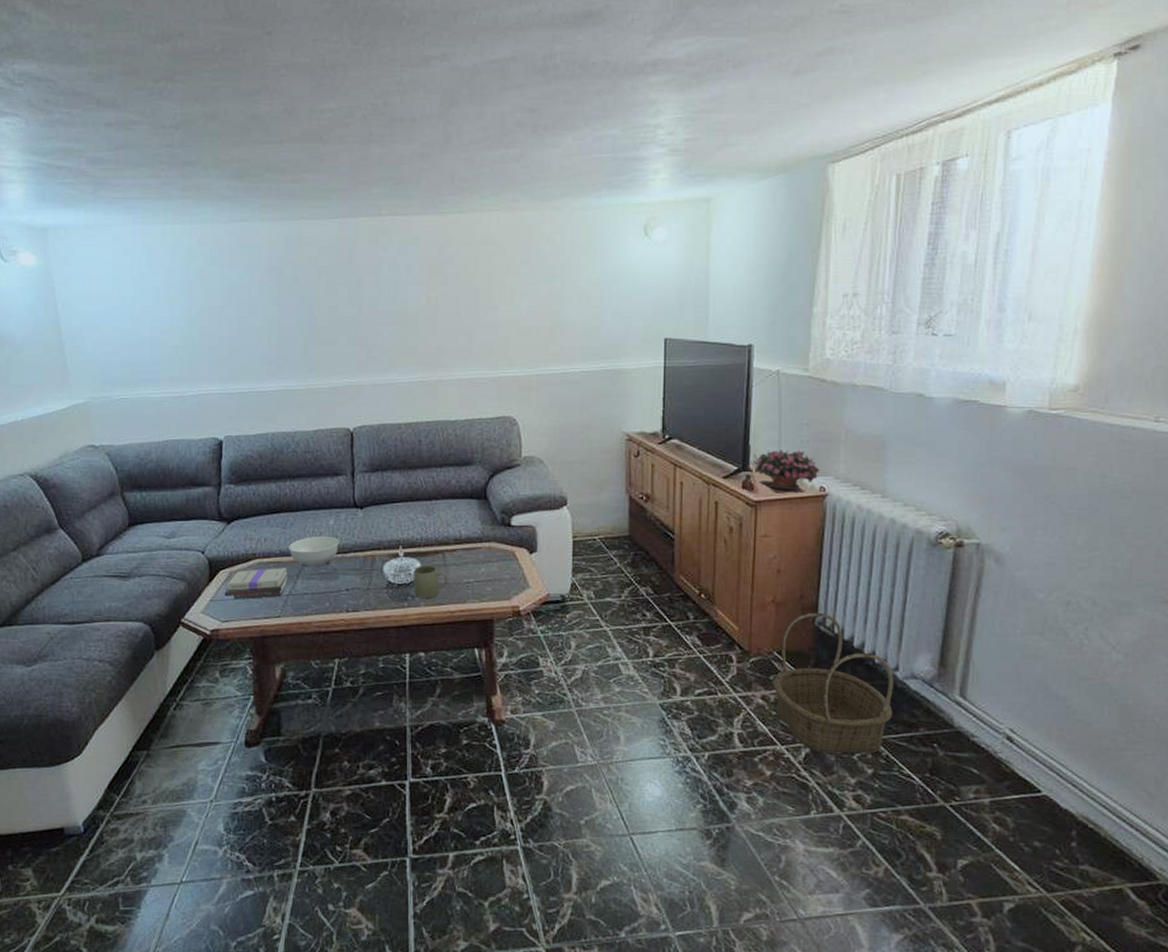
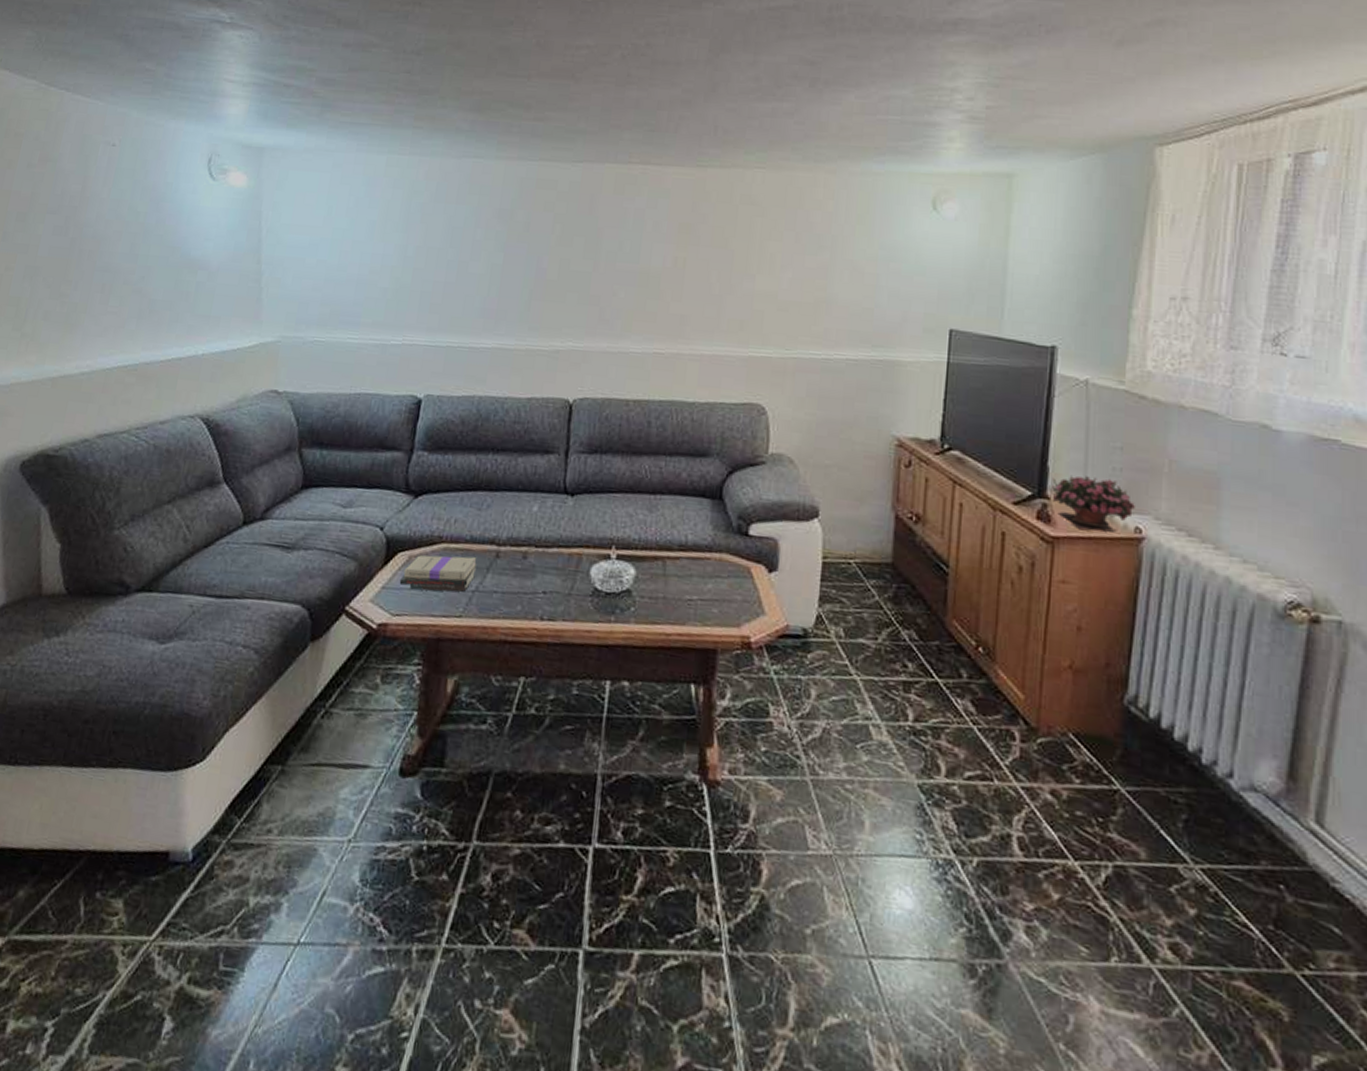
bowl: present [288,535,340,567] -> none [480,523,543,560]
mug: present [413,565,448,599] -> none [623,572,667,615]
basket: present [773,612,893,754] -> none [1067,687,1226,887]

